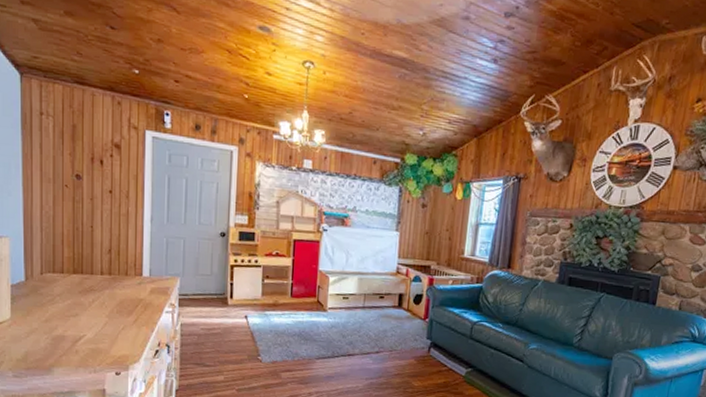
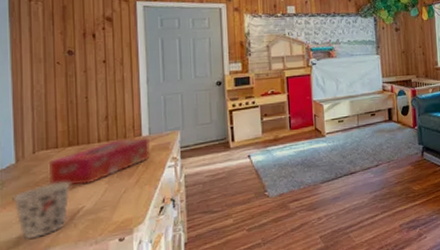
cup: none [21,306,74,357] -> present [12,181,71,240]
tissue box: none [54,275,149,315] -> present [48,137,150,185]

